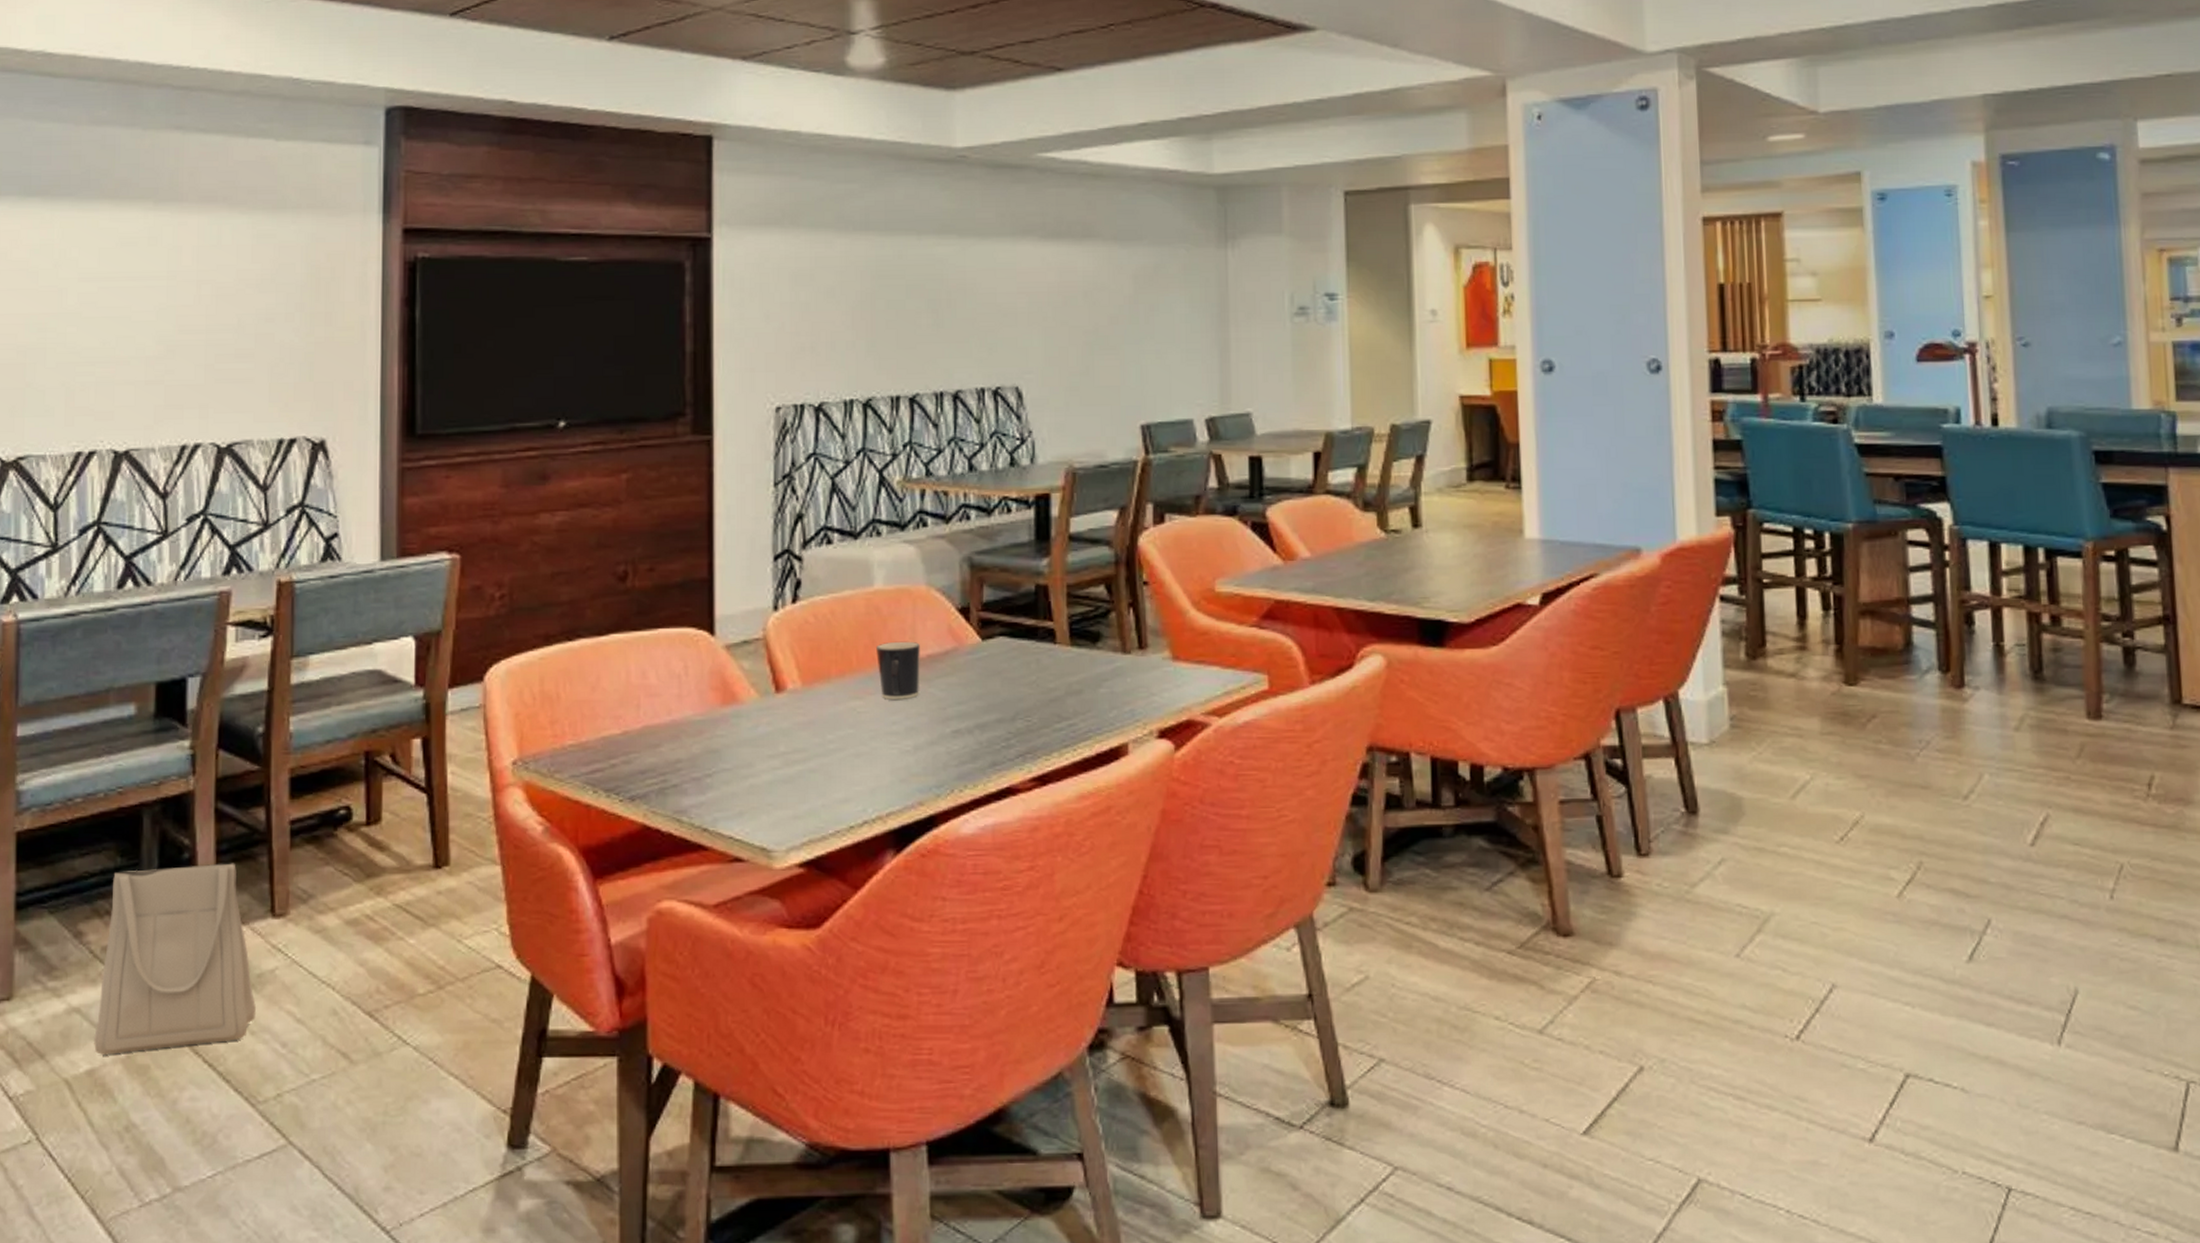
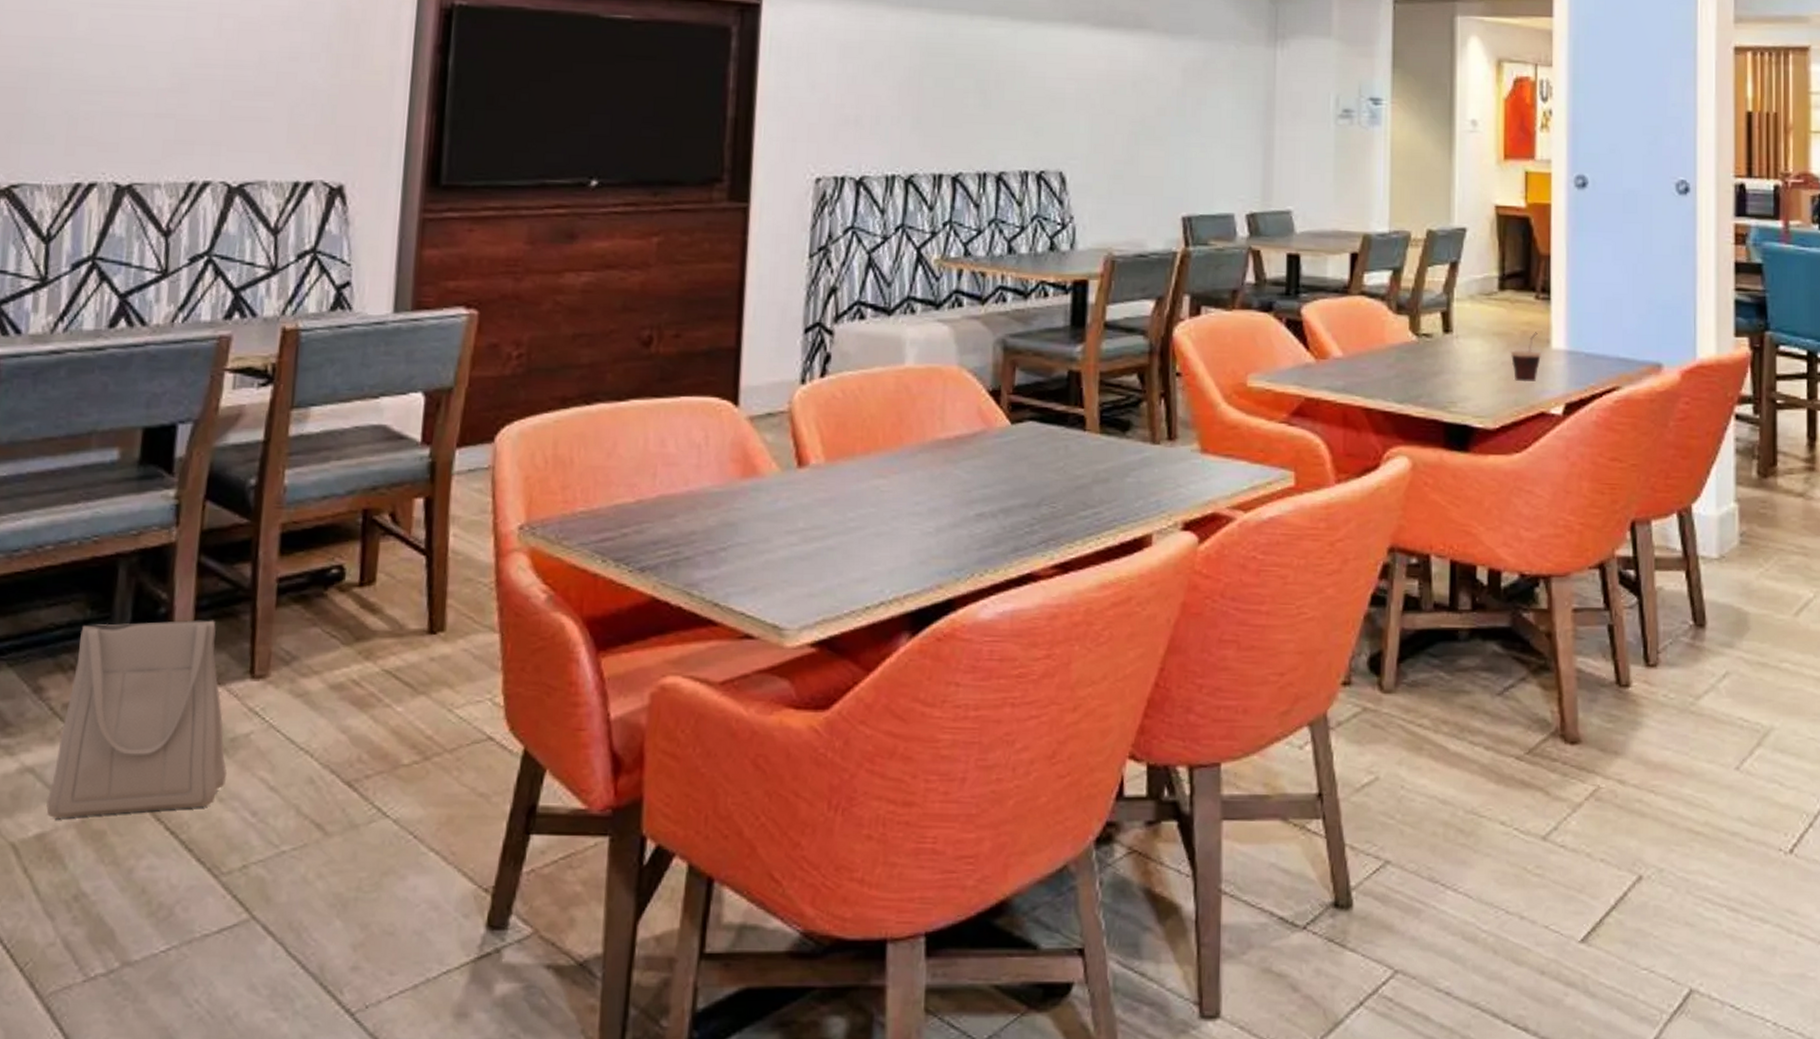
mug: present [876,641,920,701] -> none [903,421,948,481]
cup: none [1483,522,1514,574] -> present [1511,332,1541,382]

